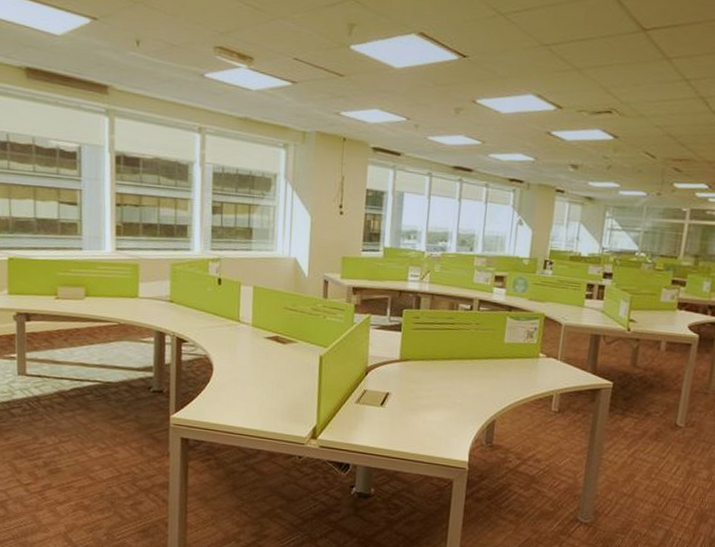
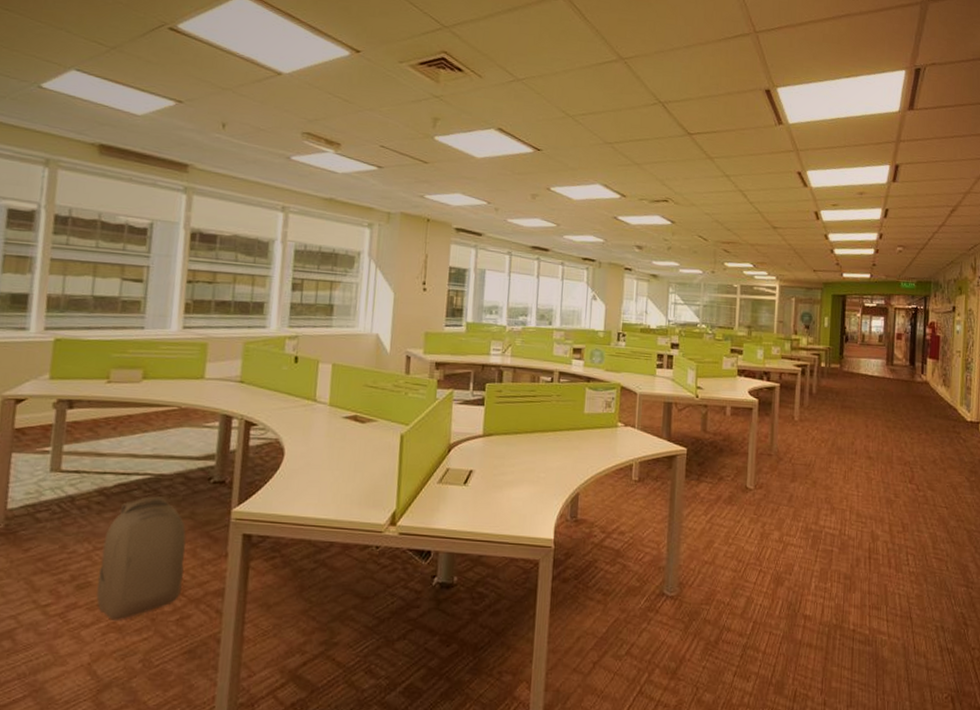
backpack: none [65,400,134,501] -> present [96,496,186,620]

